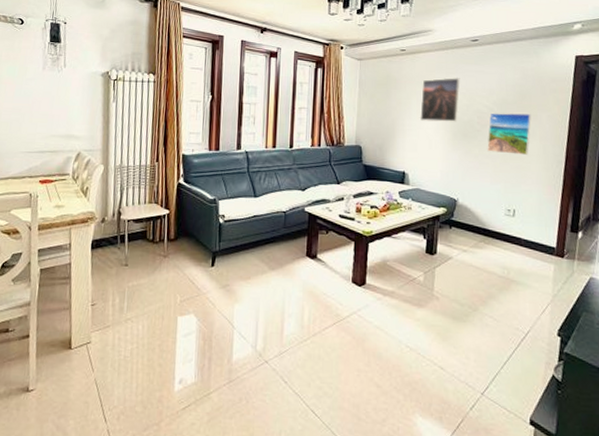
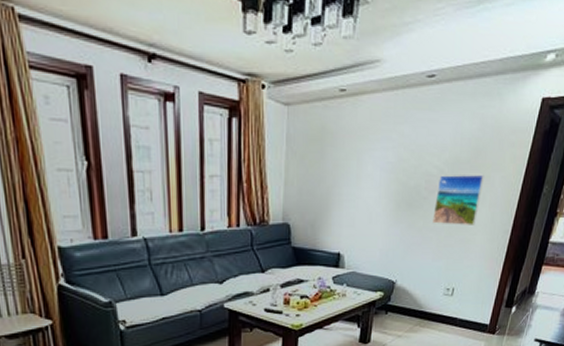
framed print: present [420,78,461,122] -> none [360,129,410,188]

